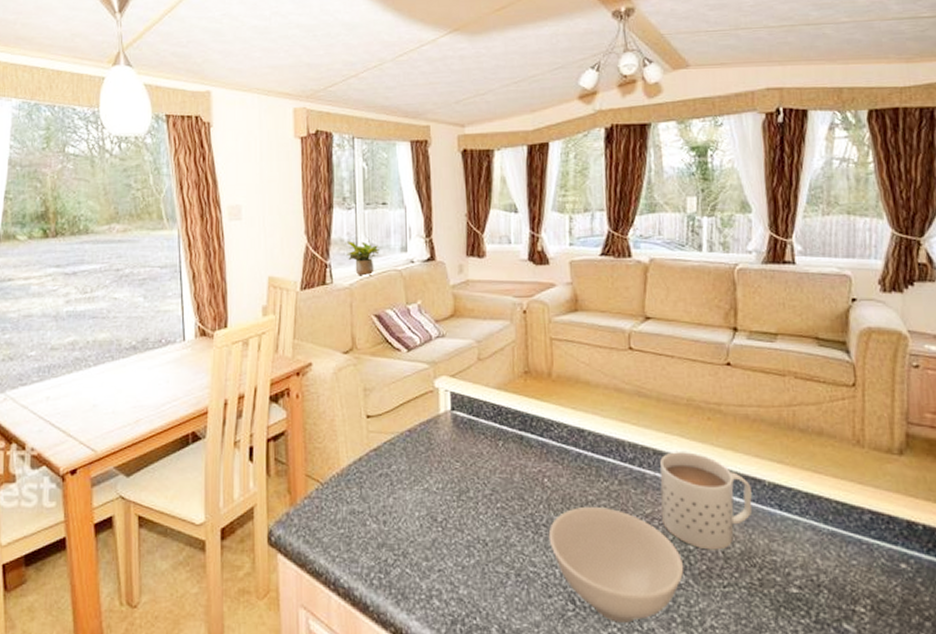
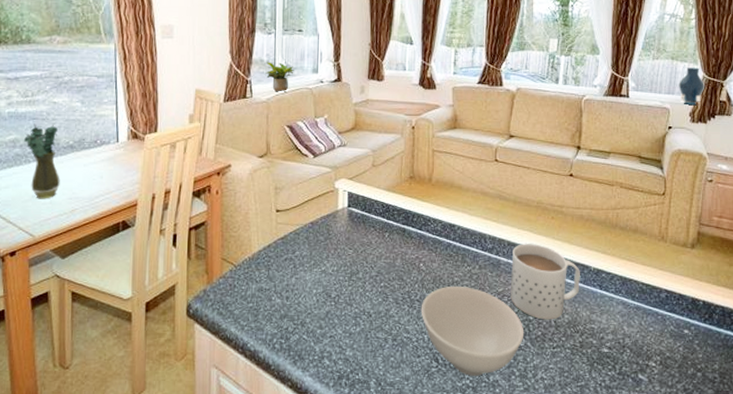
vase: none [84,322,123,409] -> present [24,123,60,199]
vase: none [860,222,897,271] -> present [678,67,705,106]

